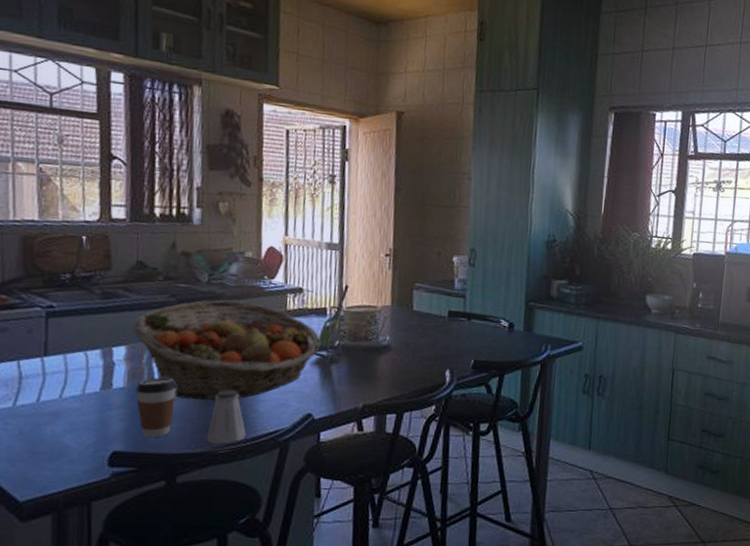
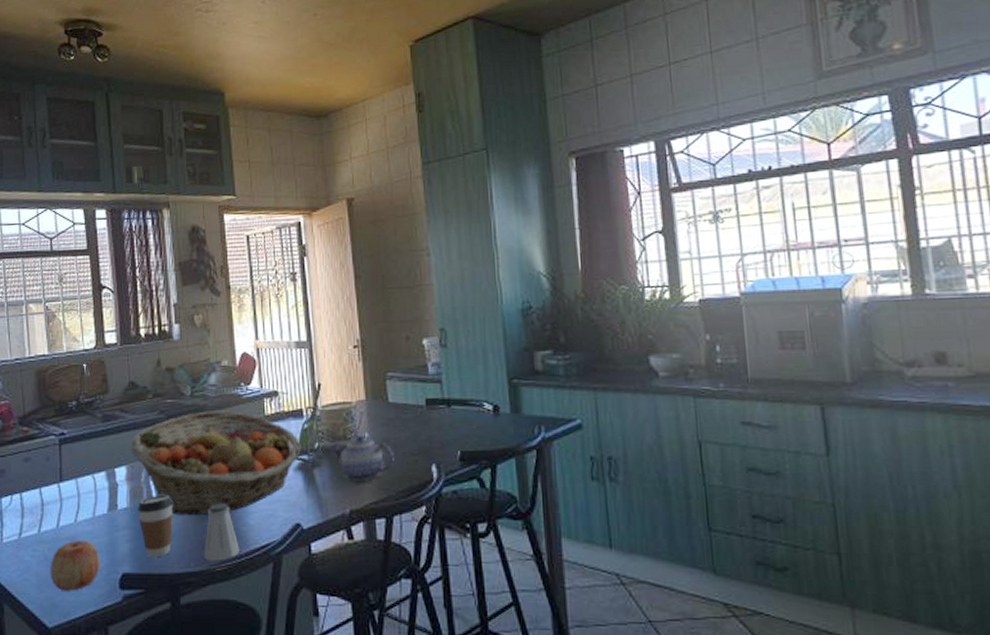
apple: none [24,416,87,466] -> present [50,540,100,591]
teapot: none [350,337,412,381] -> present [330,434,394,483]

